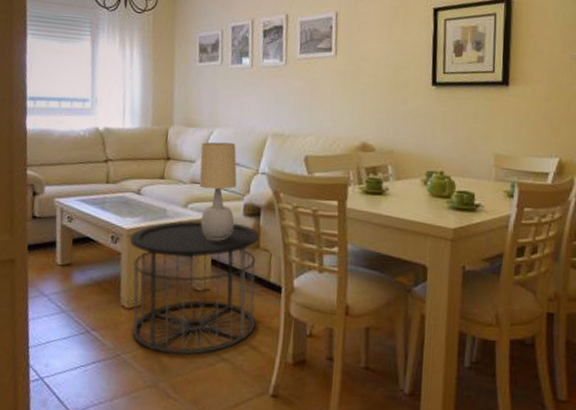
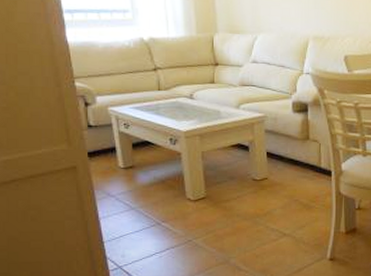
side table: present [129,220,260,356] -> none [187,119,312,235]
table lamp: present [199,141,237,241] -> none [247,46,285,135]

